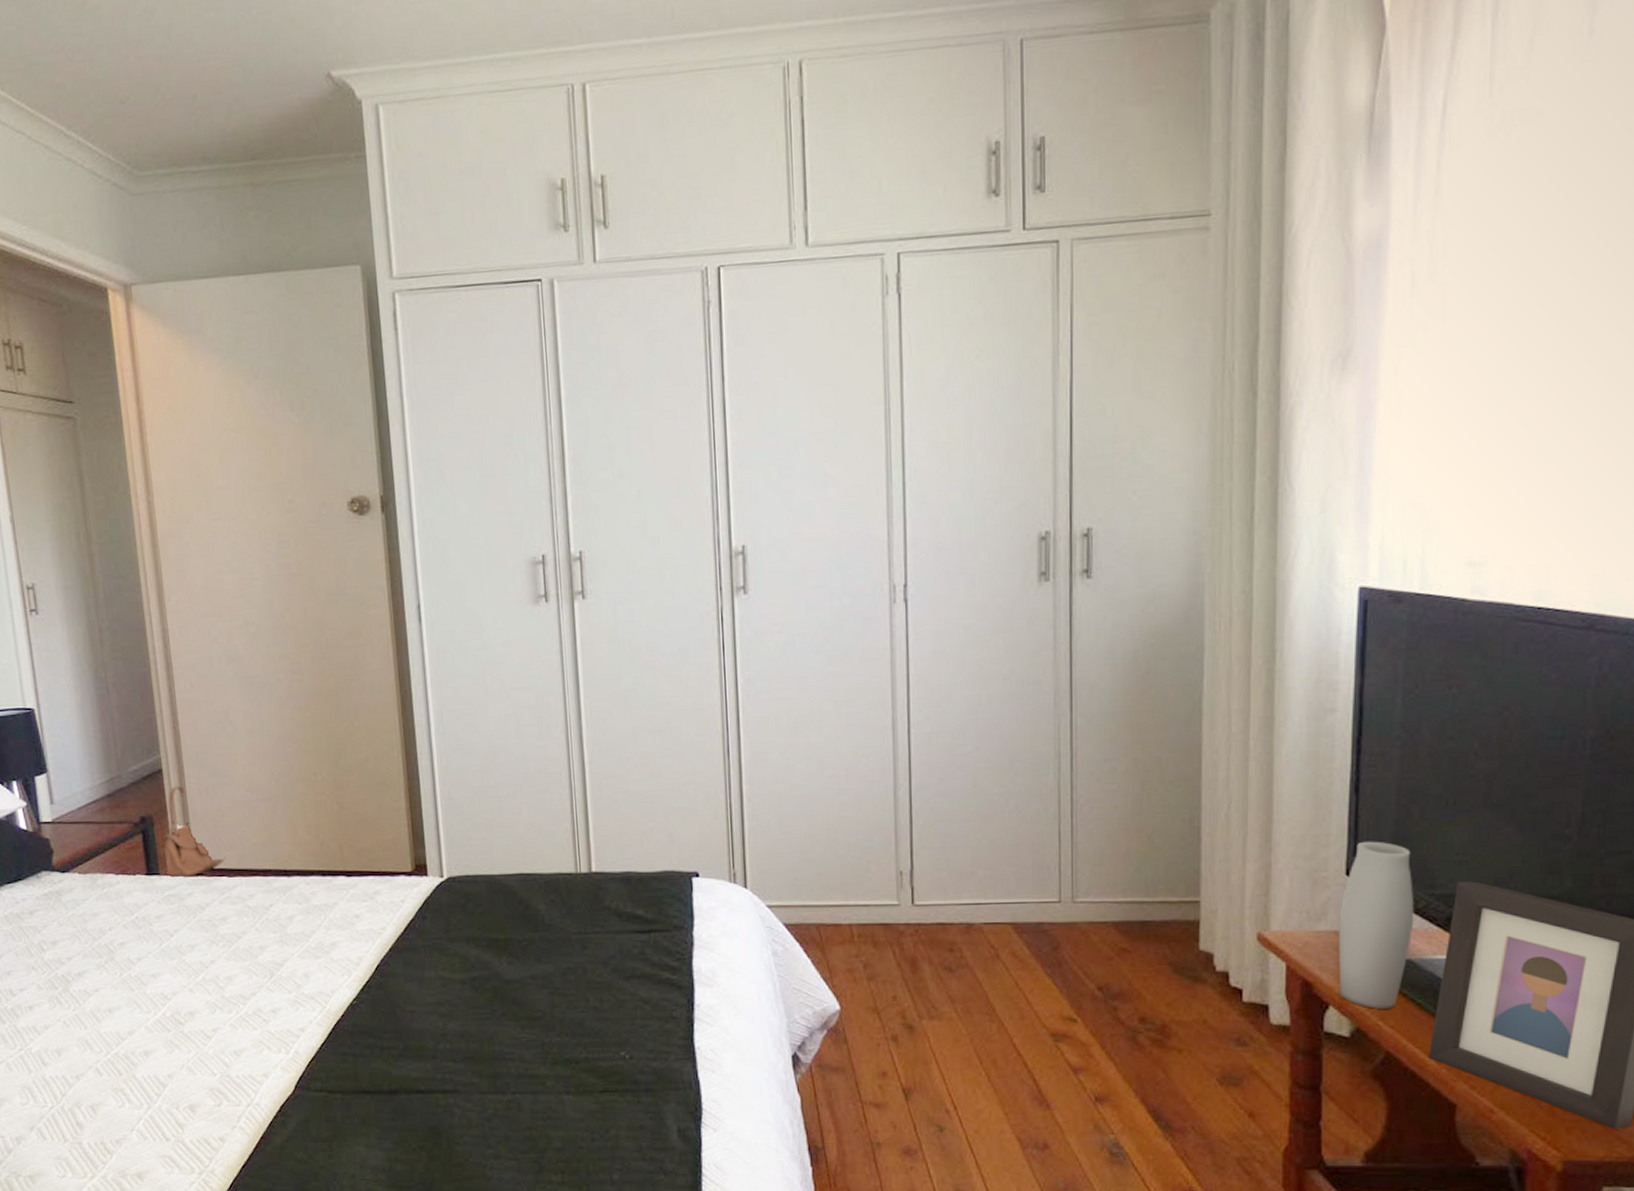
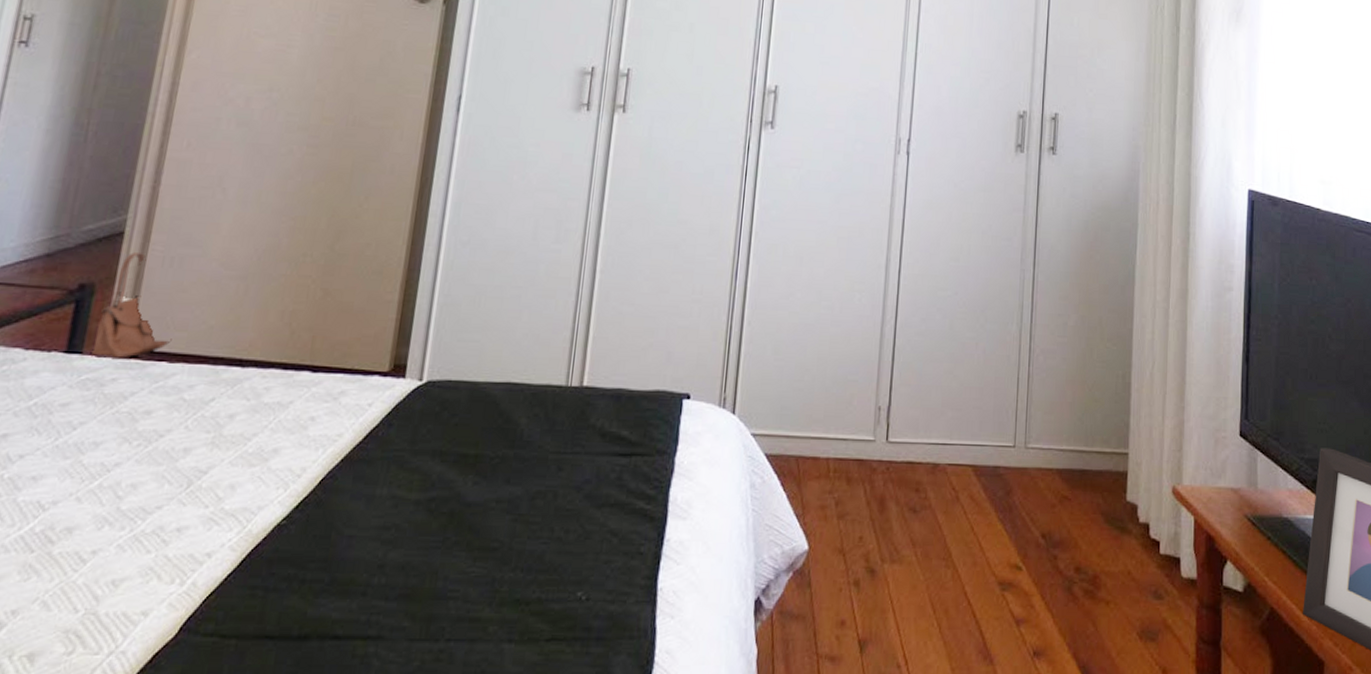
vase: present [1338,841,1415,1009] -> none [1234,406,1290,565]

